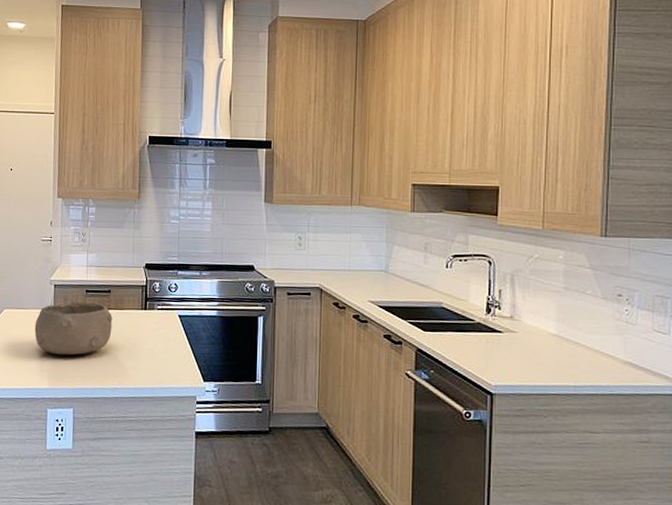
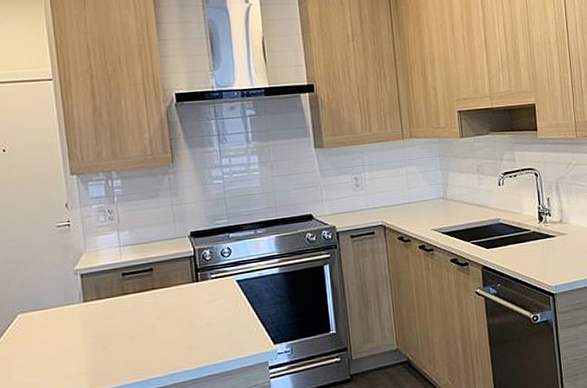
bowl: present [34,301,113,356] -> none [61,285,161,353]

